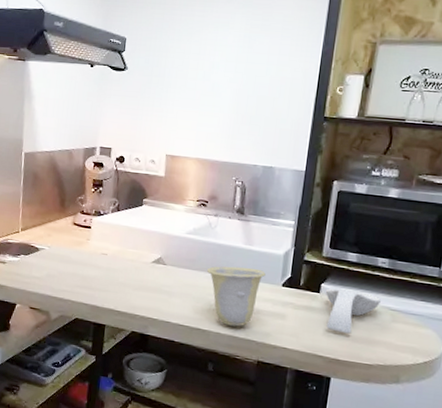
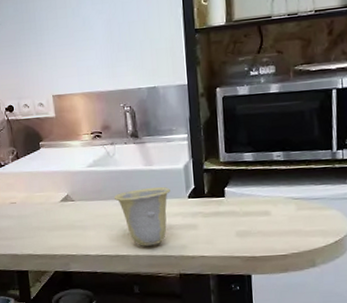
spoon rest: present [325,288,381,334] -> none [229,187,283,231]

